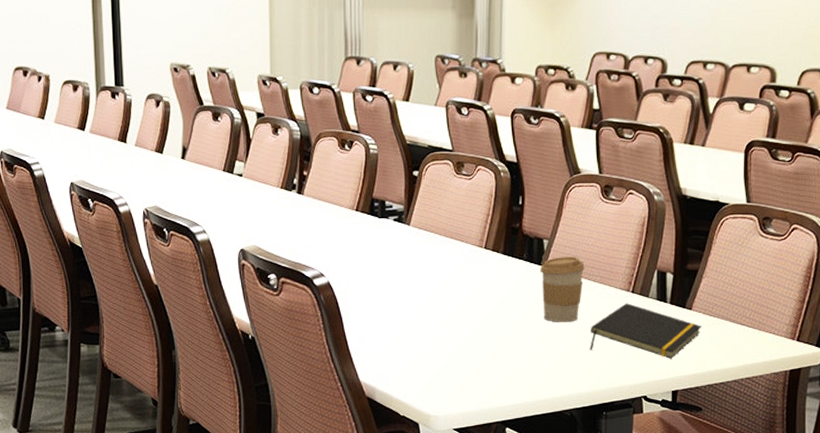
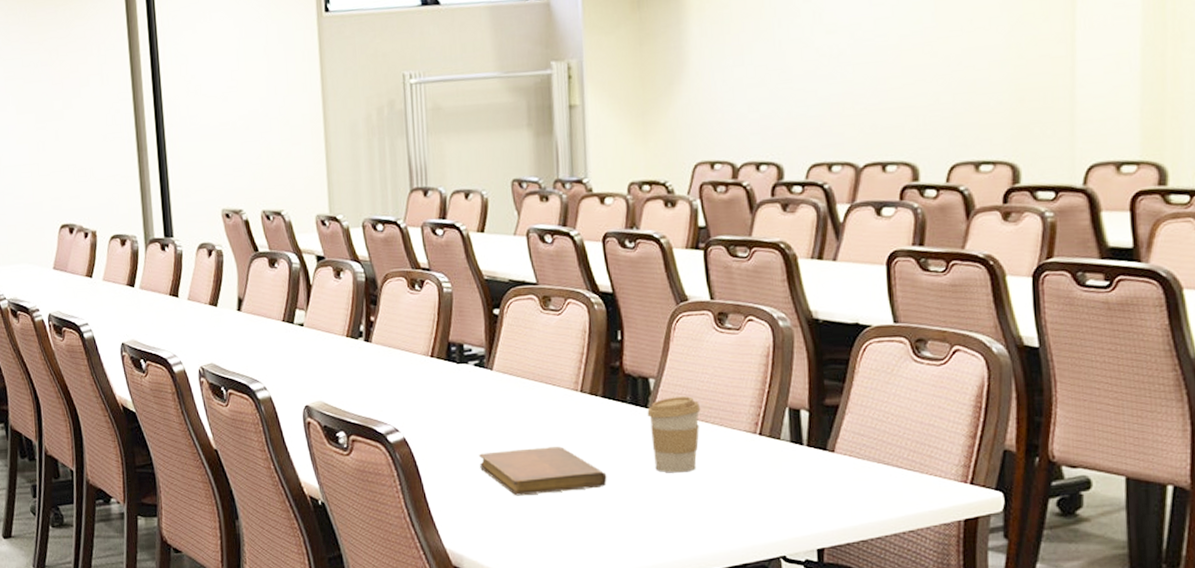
notebook: none [394,295,503,337] -> present [479,446,607,496]
notepad: present [590,303,702,359] -> none [711,447,849,511]

